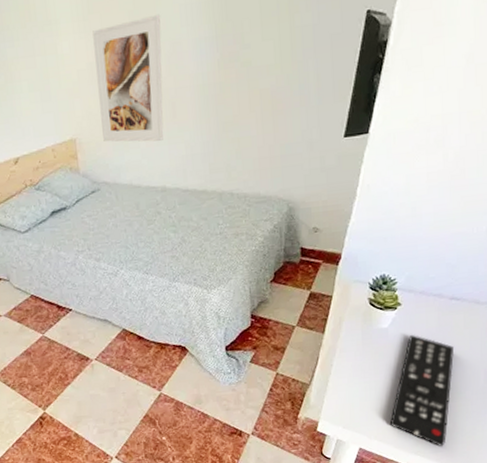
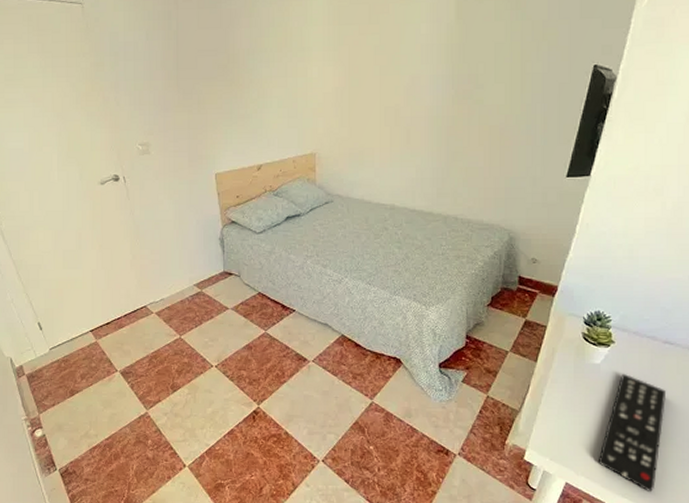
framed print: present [92,14,164,142] -> none [341,51,402,164]

